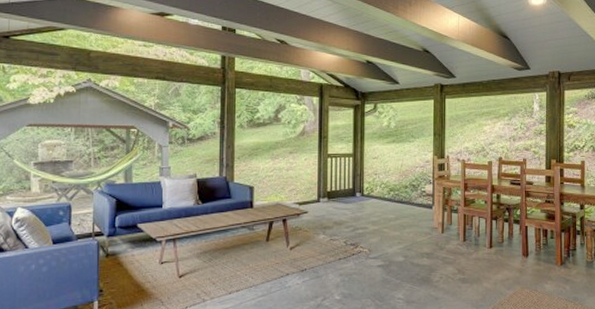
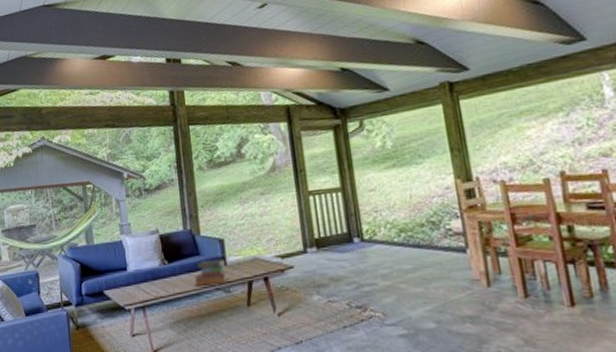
books: none [223,202,254,224] -> present [194,259,229,286]

